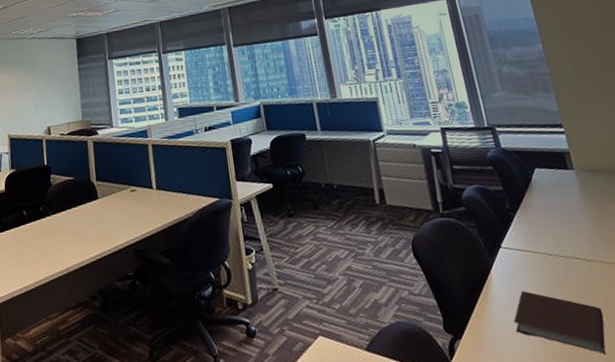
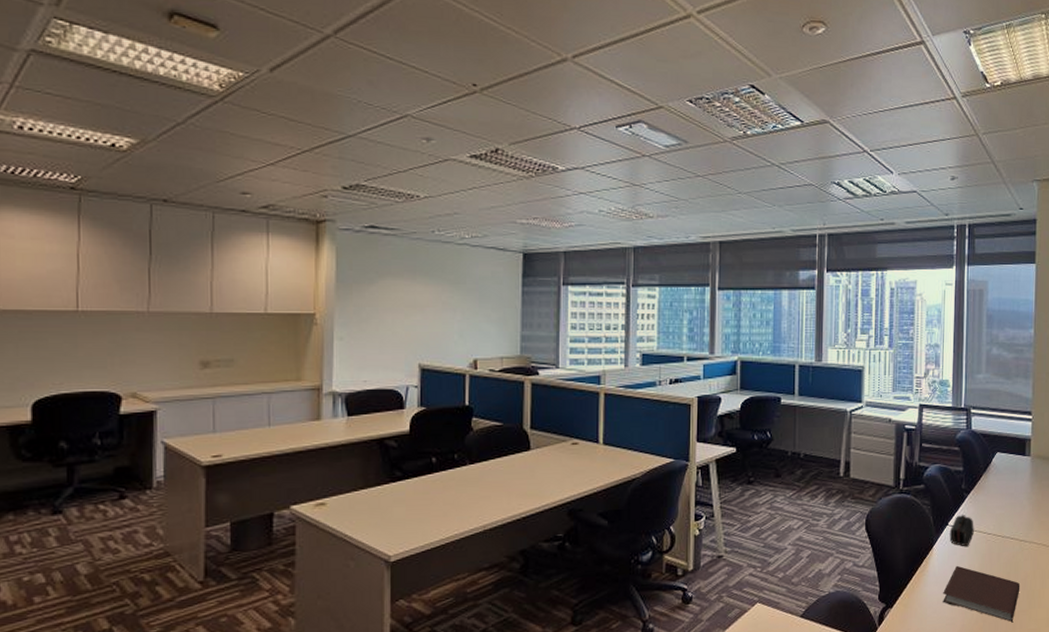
pencil case: none [504,235,533,270] -> present [949,515,974,546]

